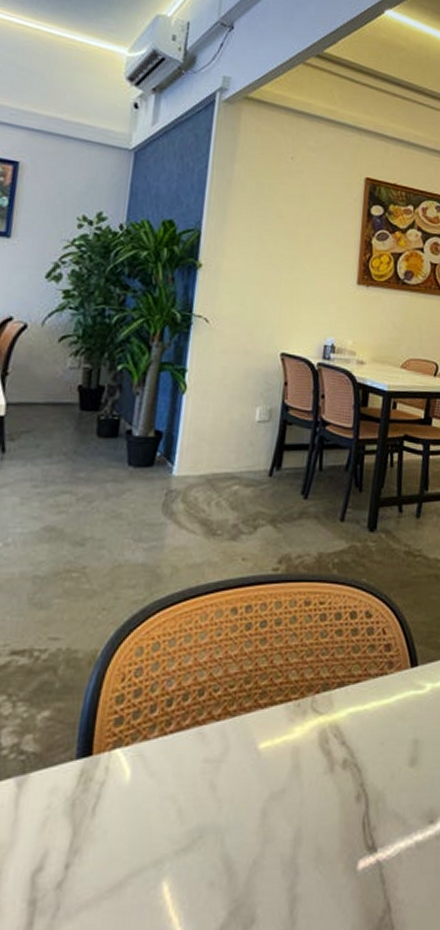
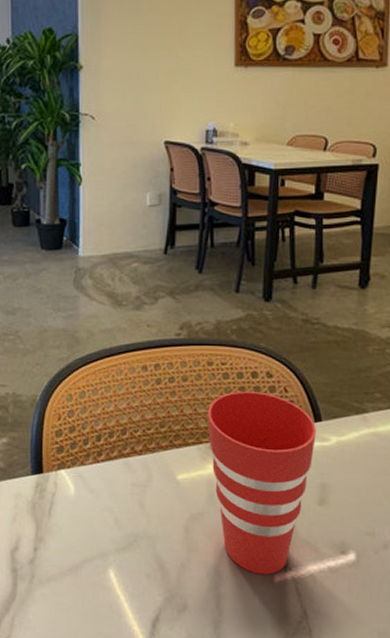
cup: none [299,635,413,862] -> present [208,391,317,575]

